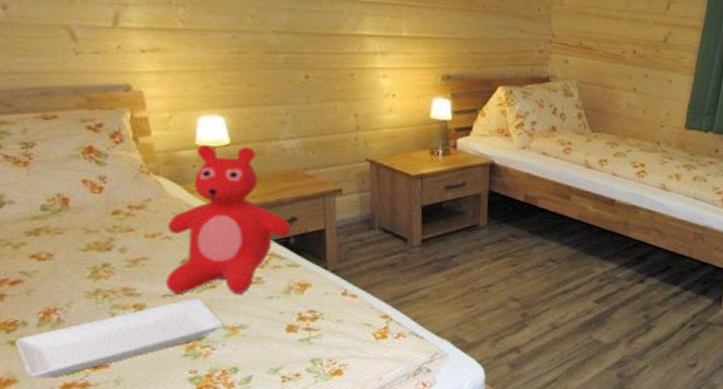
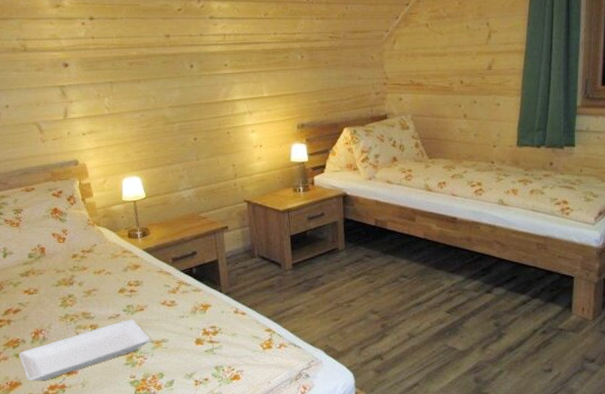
teddy bear: present [165,145,292,294] -> none [109,199,193,316]

